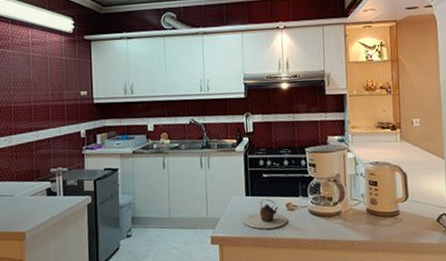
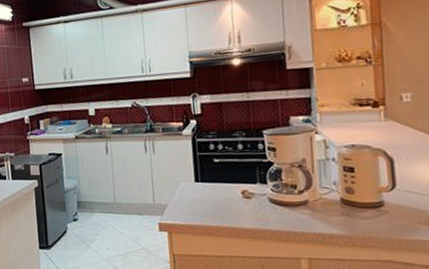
teapot: present [242,199,288,229] -> none [192,185,245,218]

